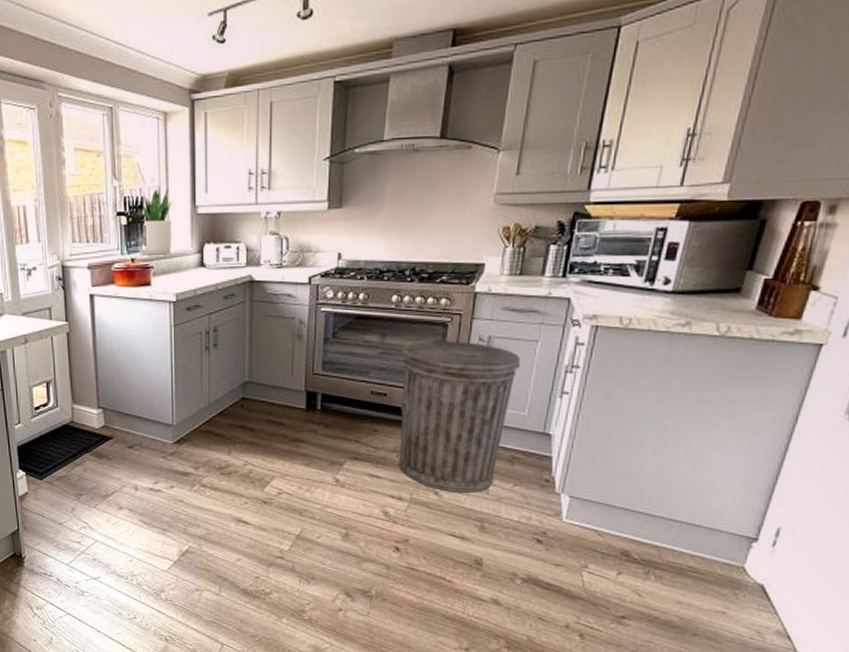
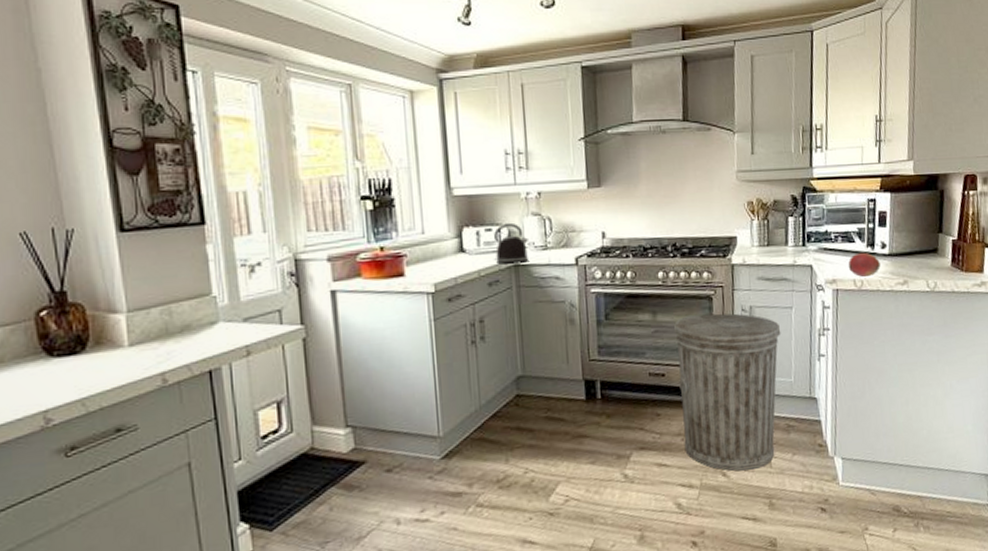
planter: present [138,186,172,255] -> none [385,167,427,243]
kettle: none [231,240,266,280] -> present [494,222,530,264]
fruit: none [615,287,658,316] -> present [848,252,880,278]

